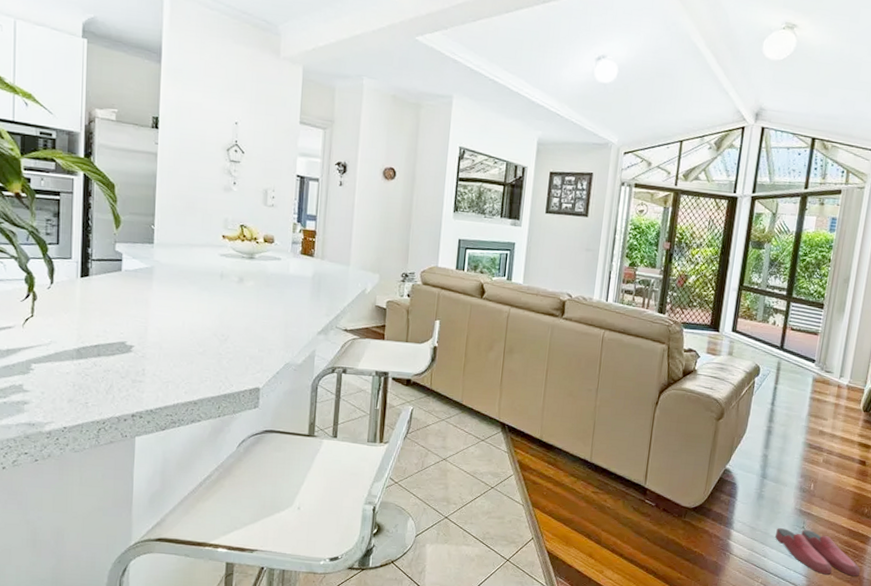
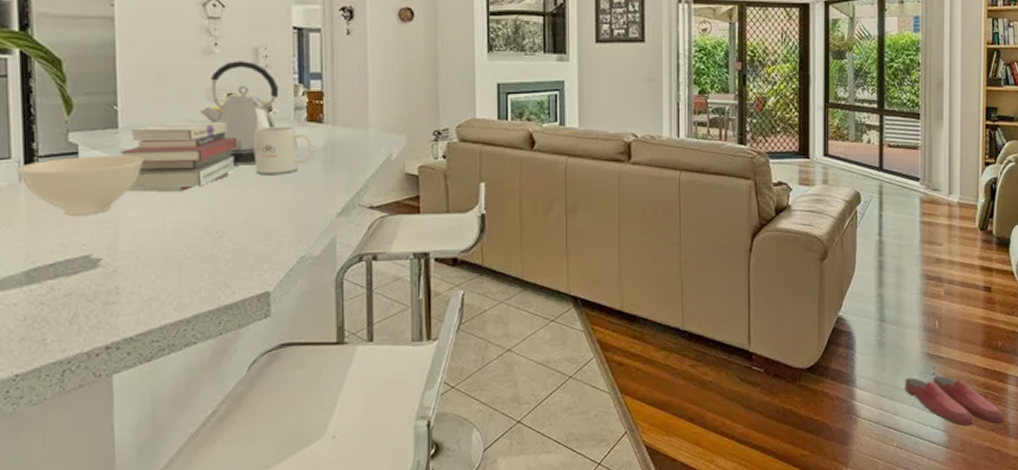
bowl: none [75,263,171,311] -> present [16,155,143,216]
books: none [153,243,245,300] -> present [119,121,238,192]
kettle: none [217,198,281,285] -> present [200,61,279,165]
mug: none [256,255,305,296] -> present [253,126,314,176]

